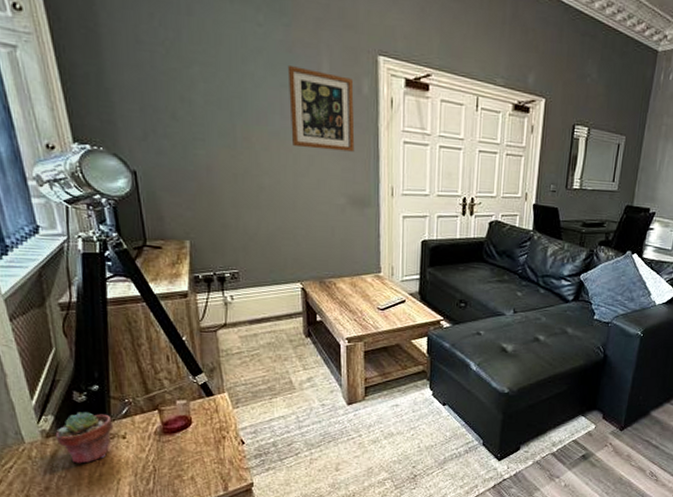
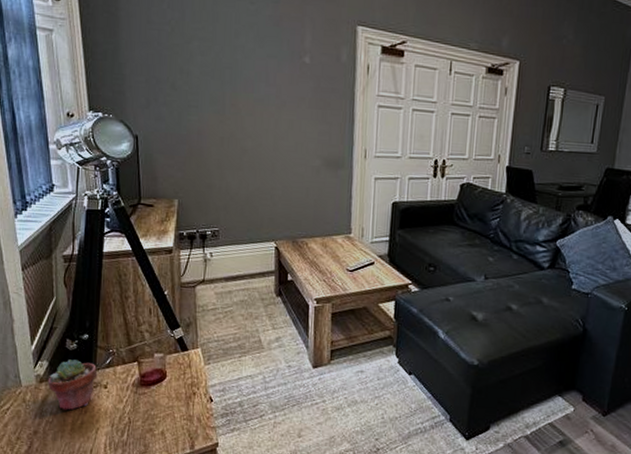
wall art: present [287,66,355,152] -> none [274,38,333,116]

